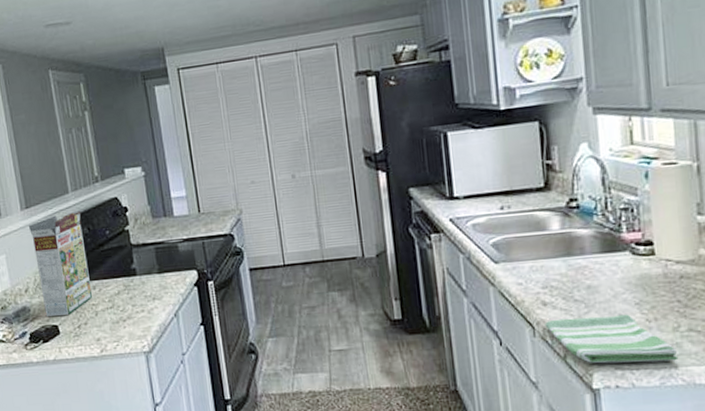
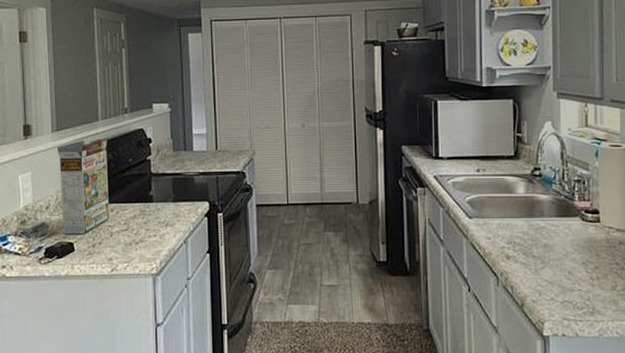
dish towel: present [545,314,679,364] -> none [507,272,615,315]

